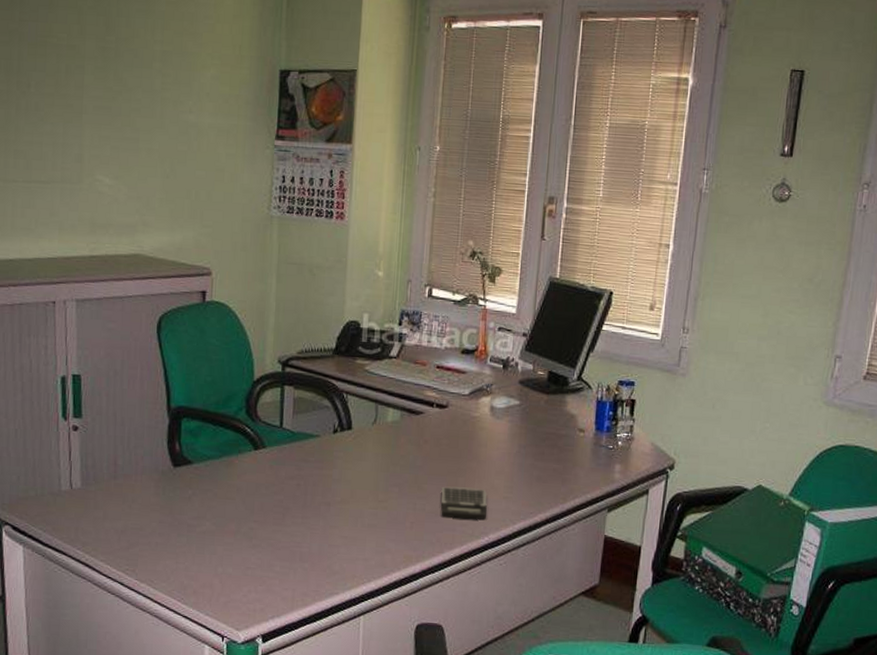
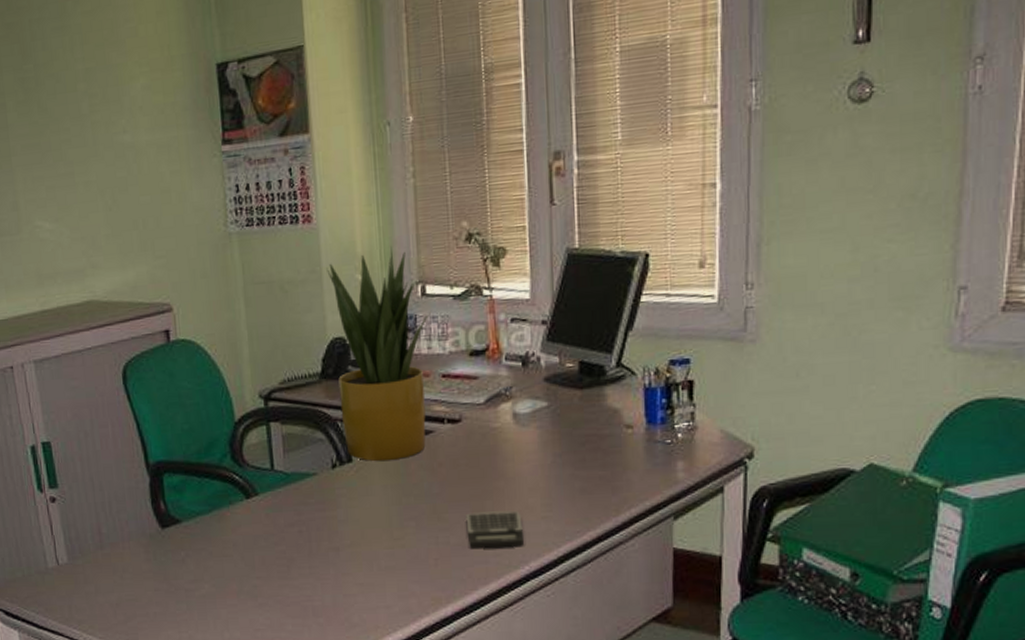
planter: none [347,251,434,433] -> present [327,247,431,461]

